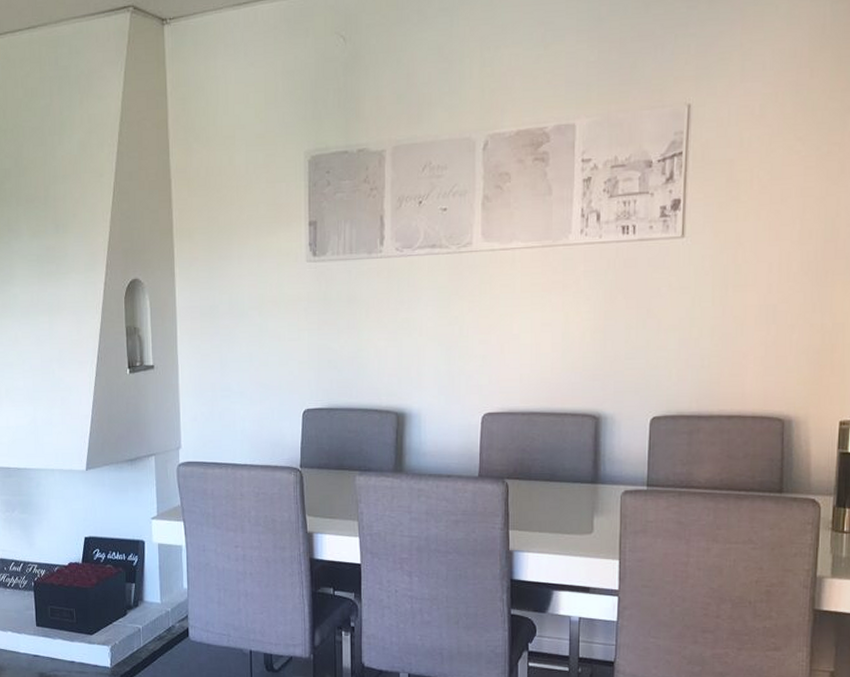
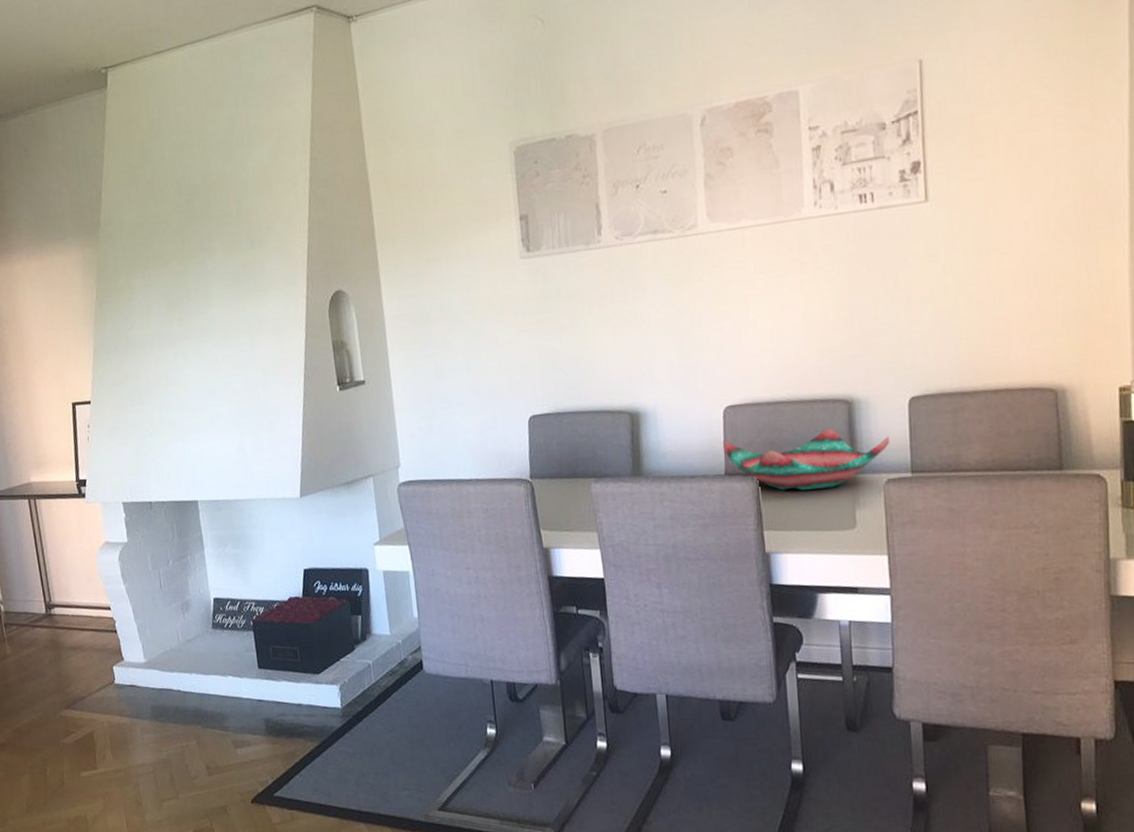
decorative bowl: none [478,439,631,496] -> present [722,427,890,491]

